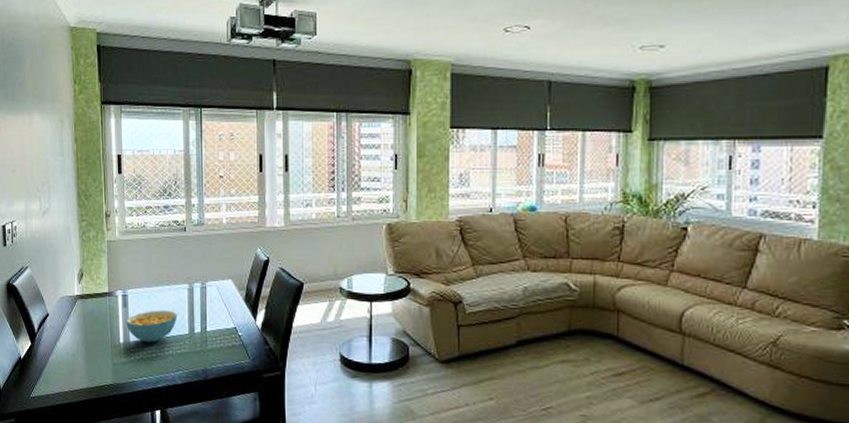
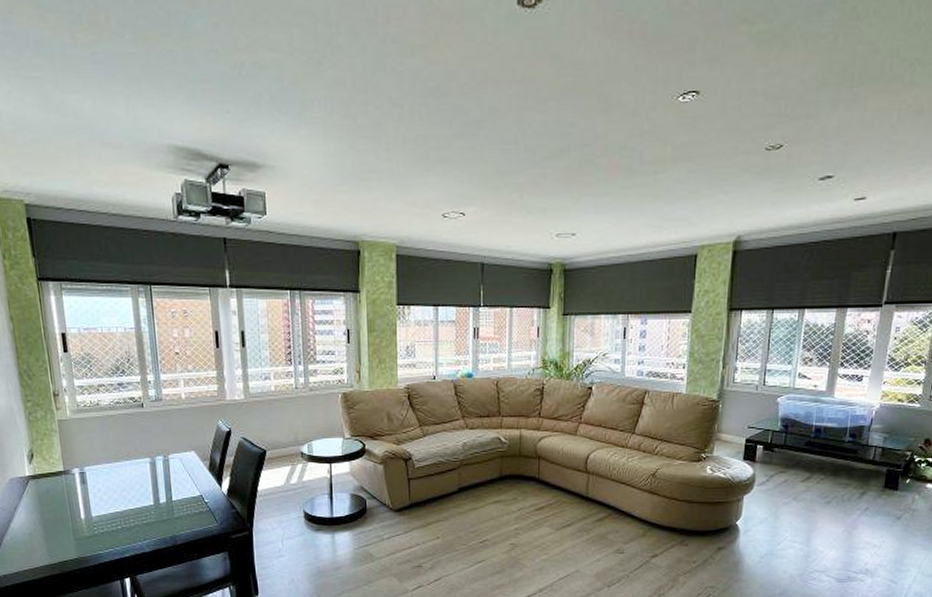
cereal bowl: present [125,310,178,343] -> none [85,484,141,517]

